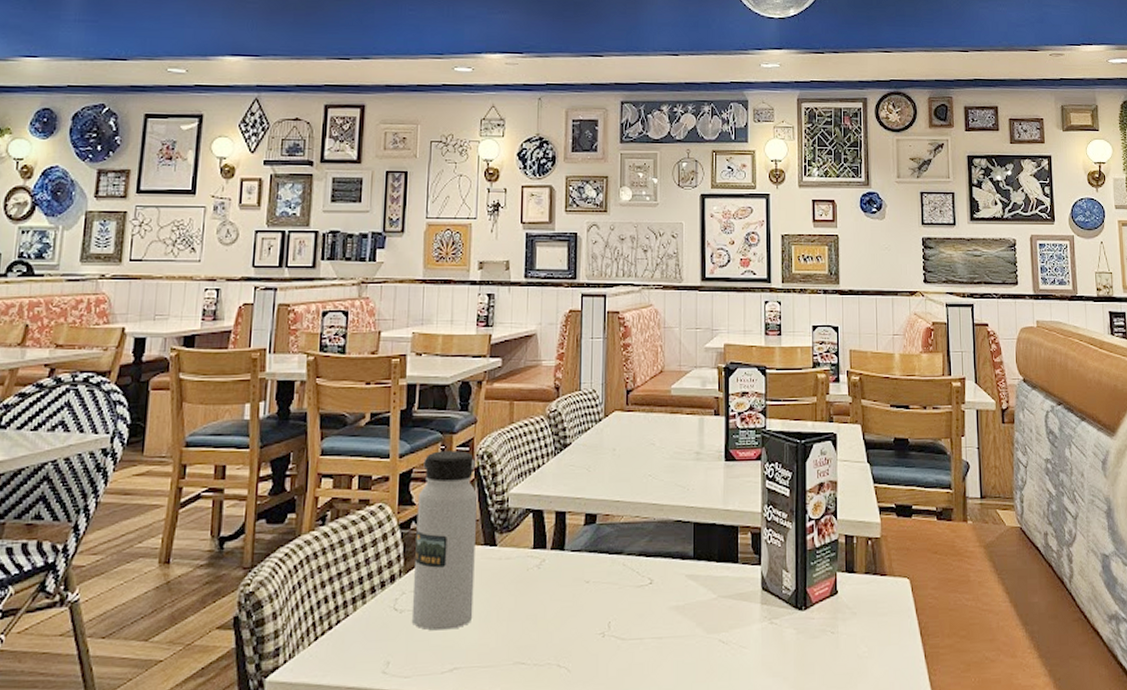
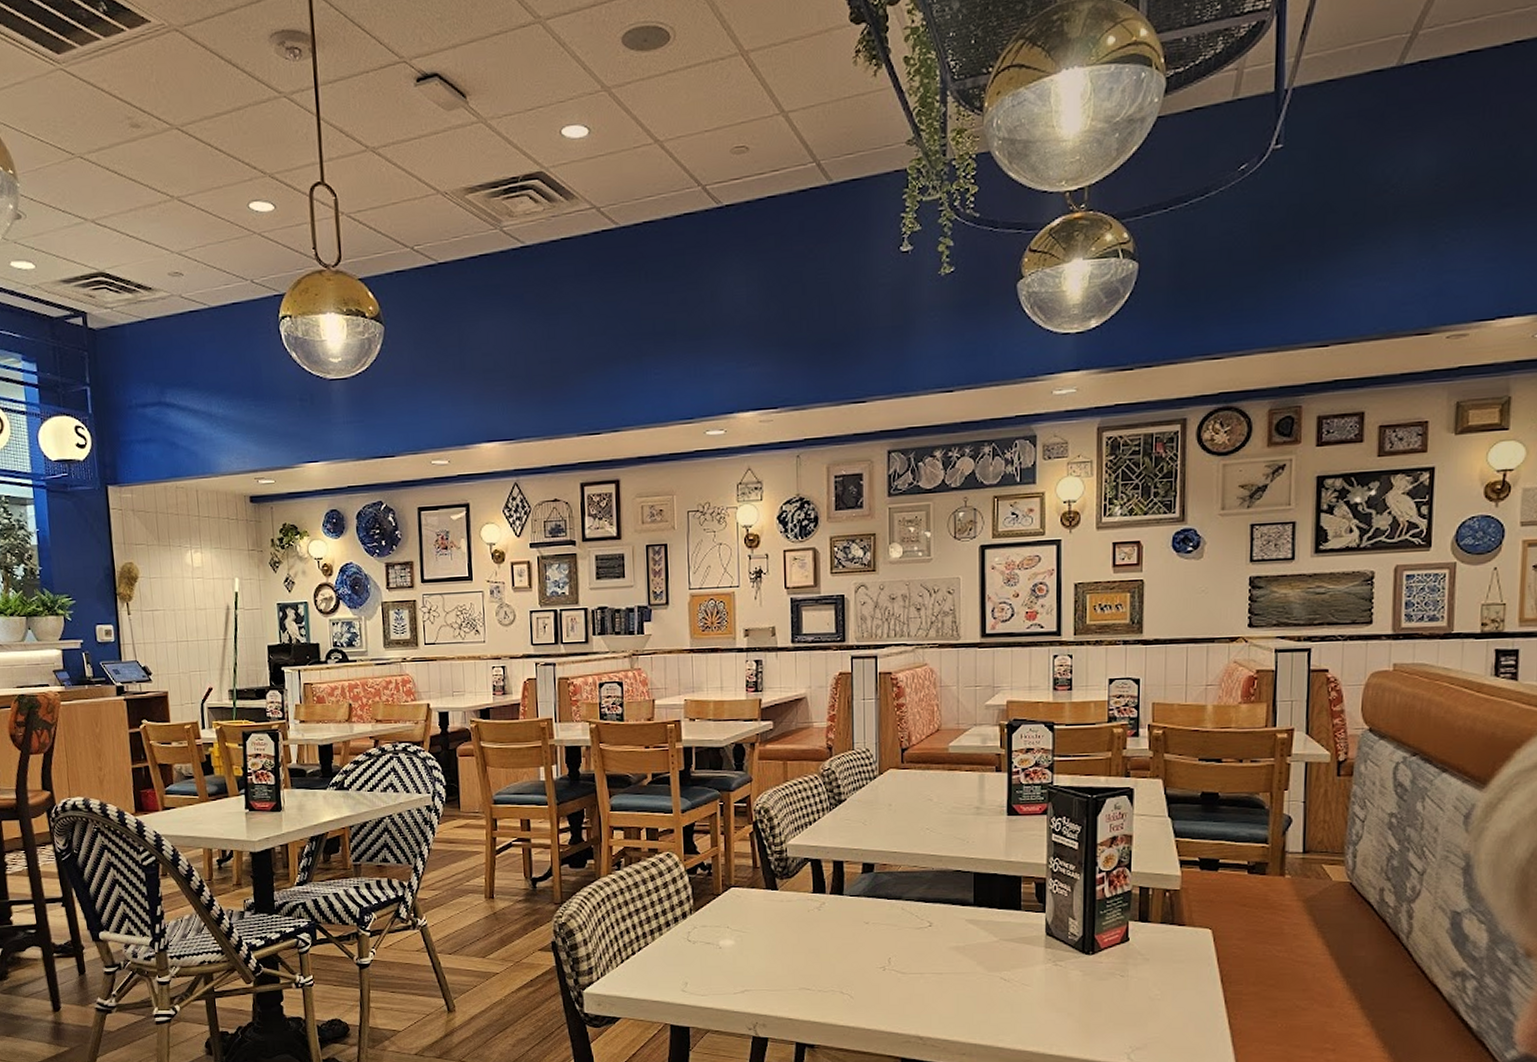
water bottle: present [411,450,478,631] -> none [701,806,759,959]

